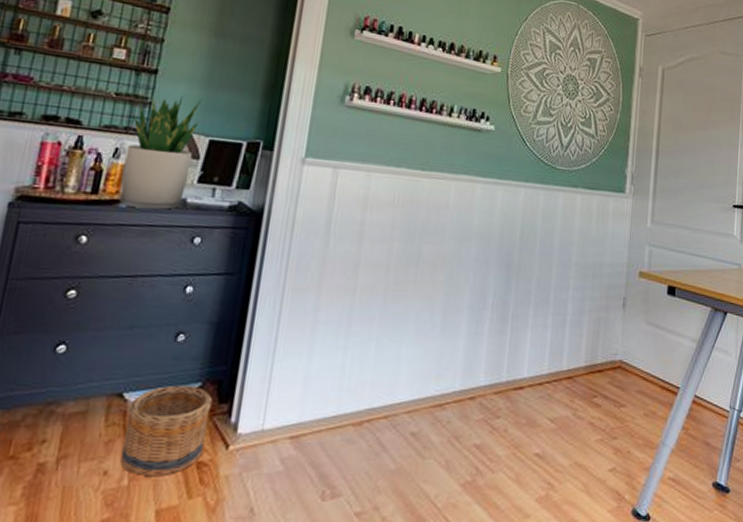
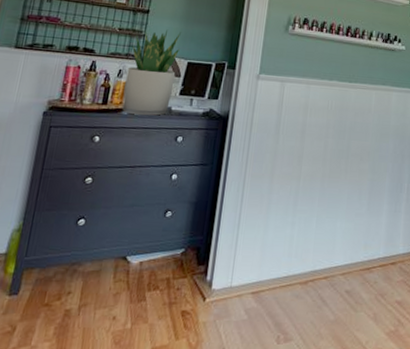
basket: present [120,385,213,477] -> none [125,250,193,322]

